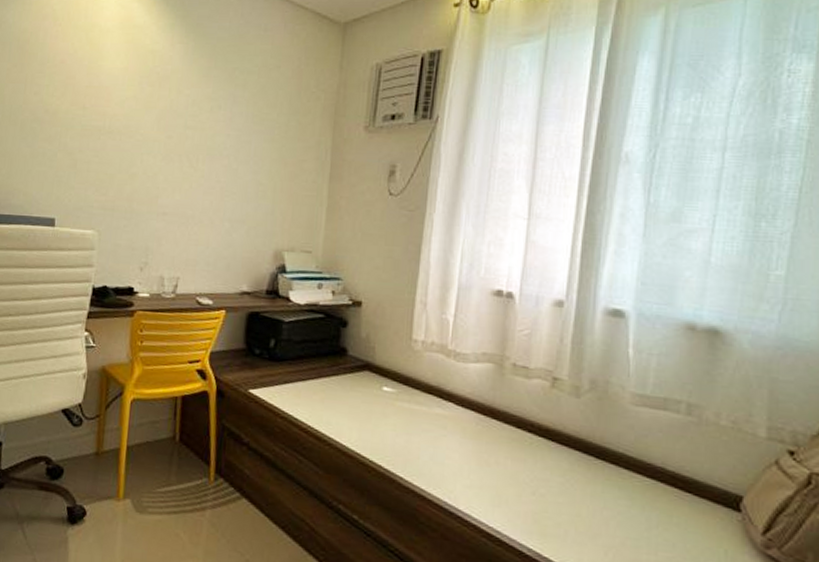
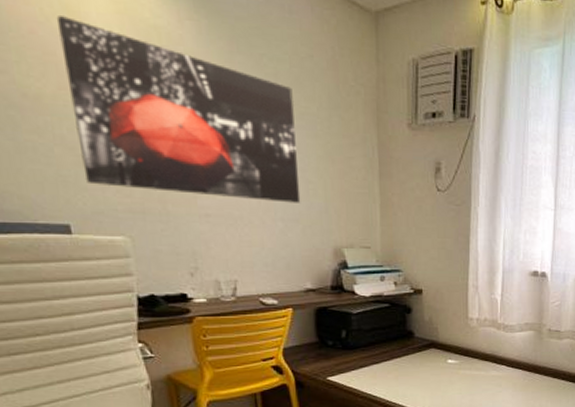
wall art: none [74,48,257,204] -> present [56,16,301,203]

